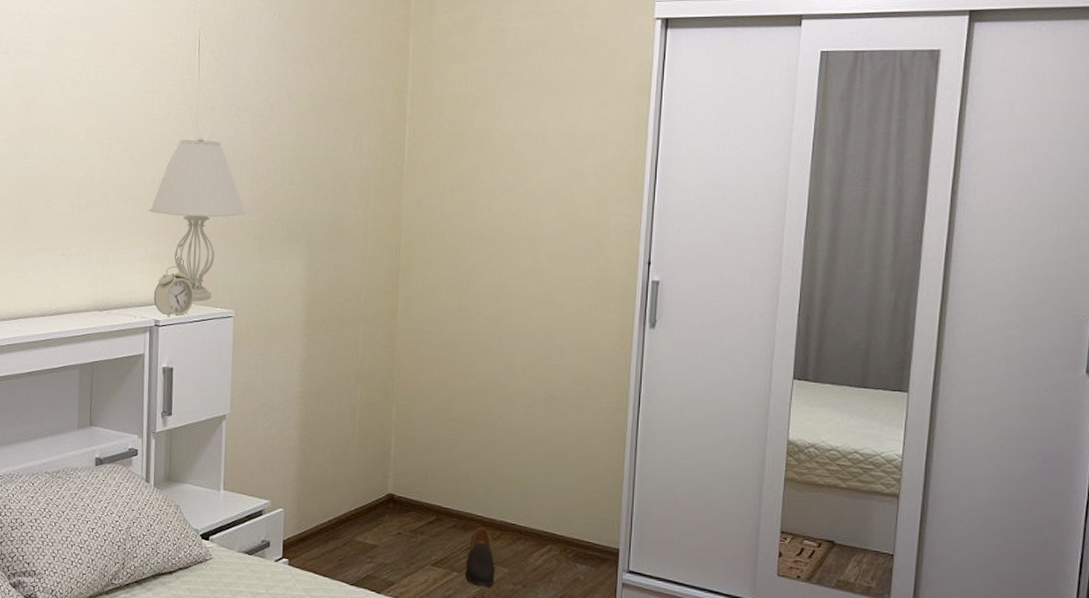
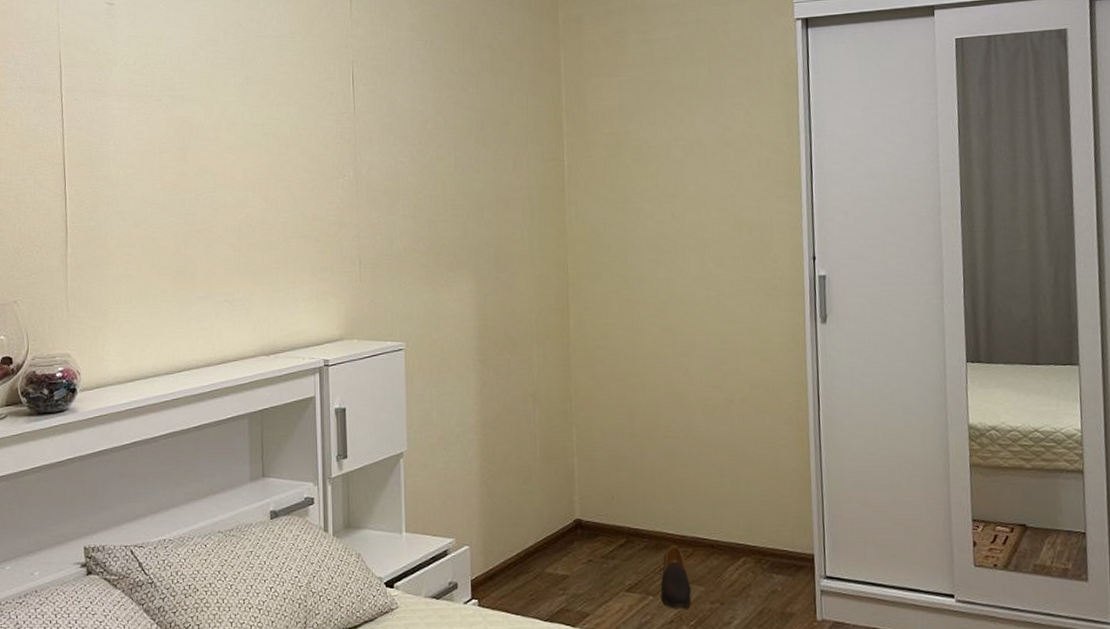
table lamp: present [147,137,246,302] -> none [310,169,410,337]
alarm clock: present [153,265,194,318] -> none [321,302,363,357]

